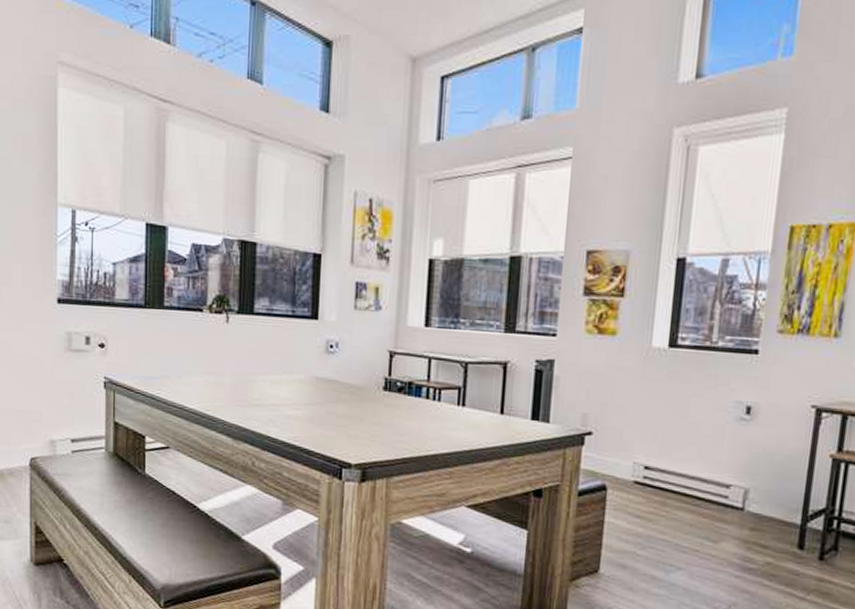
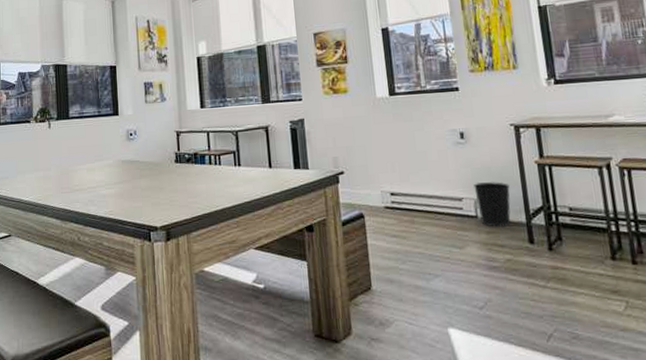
wastebasket: none [746,470,792,526] -> present [474,182,511,227]

